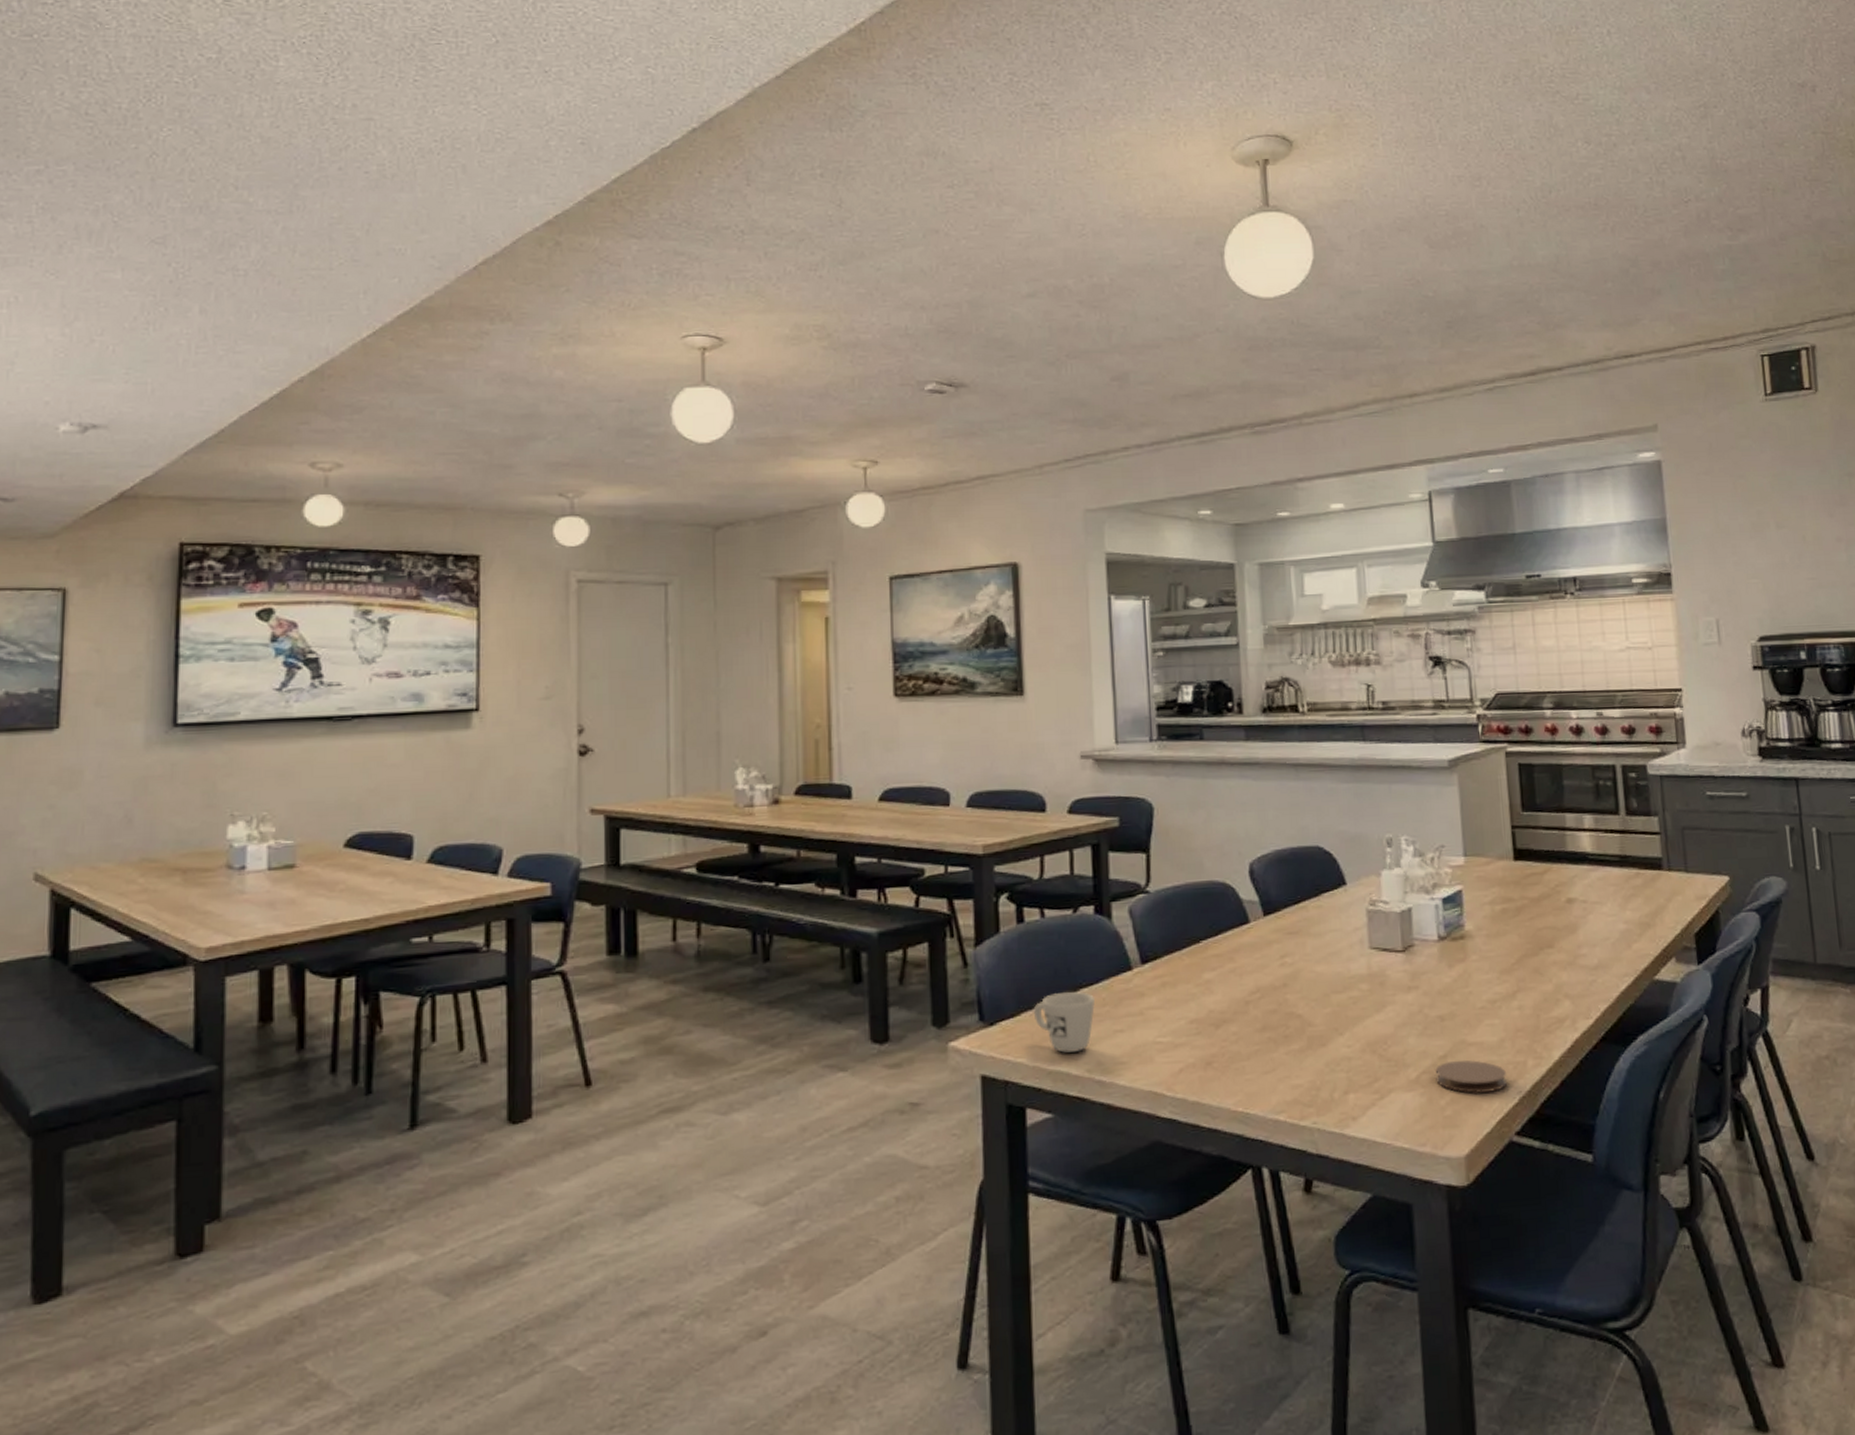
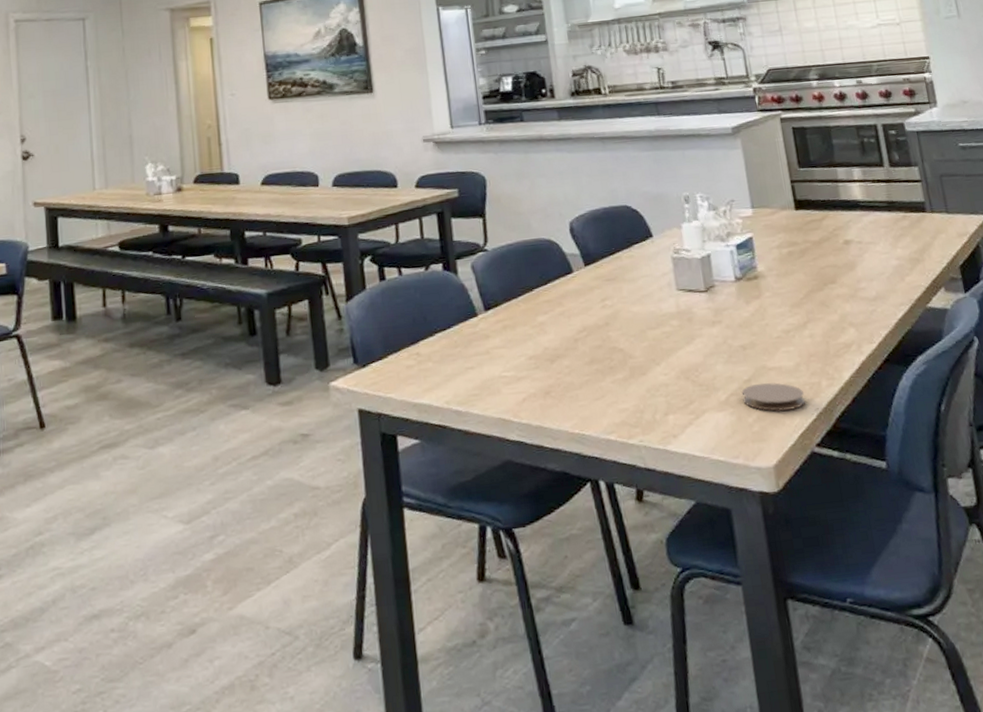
mug: present [1033,991,1095,1053] -> none [397,336,449,388]

